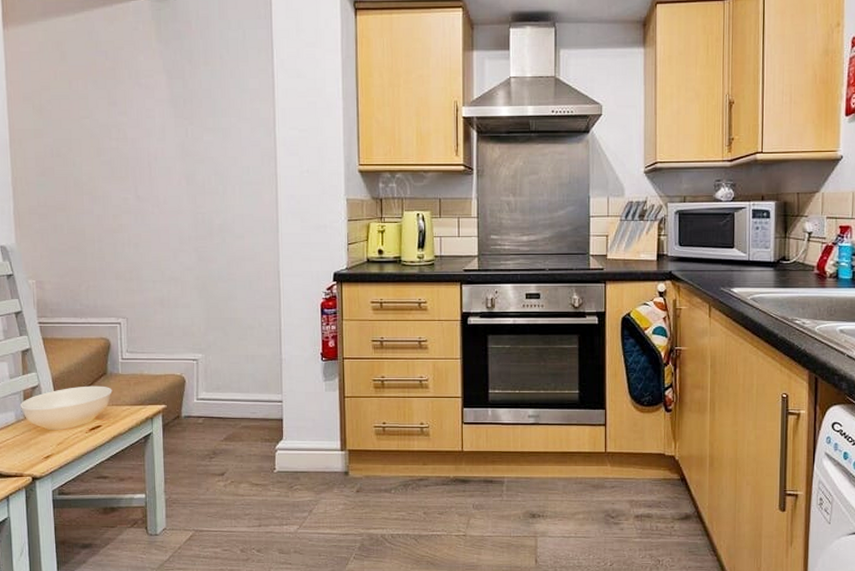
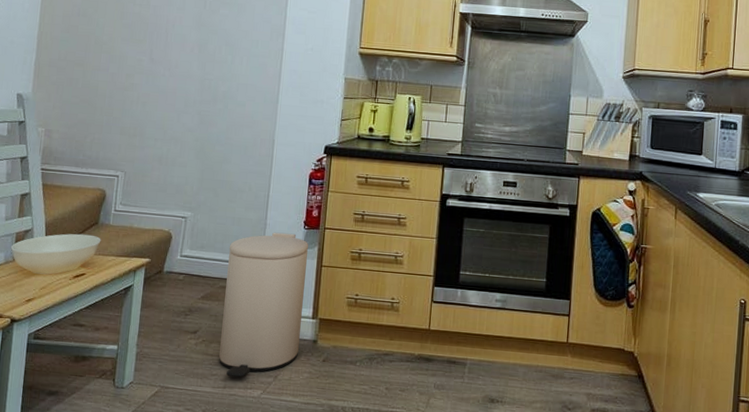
pedal bin: none [246,366,330,515] -> present [219,232,309,378]

